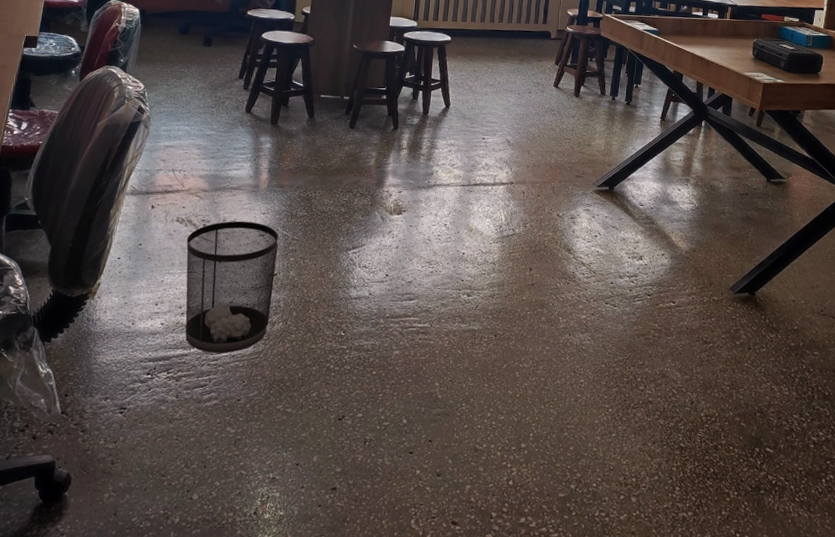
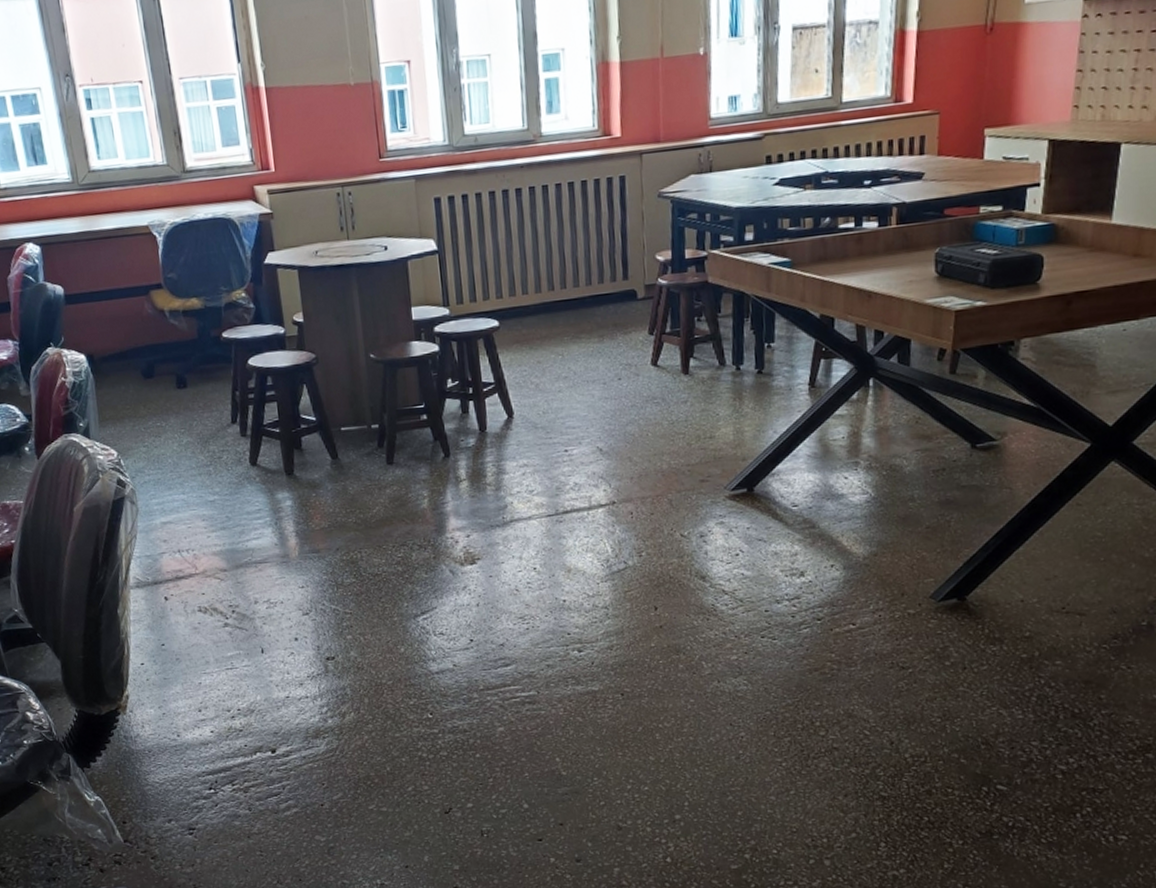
waste bin: present [185,220,279,353] -> none [216,599,338,757]

